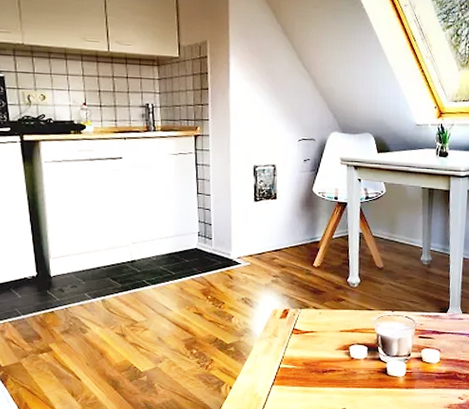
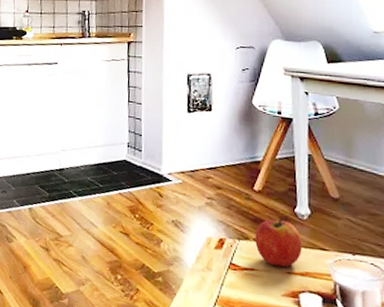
apple: none [314,287,353,327] -> present [255,218,302,267]

